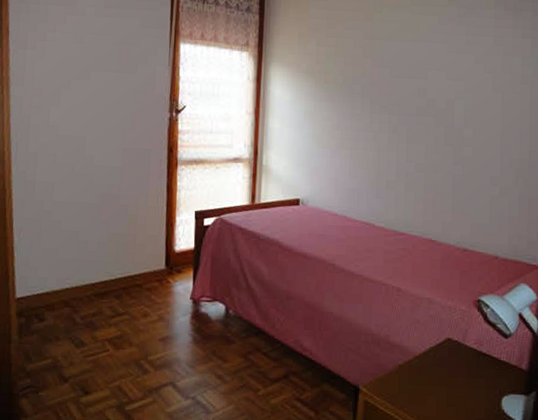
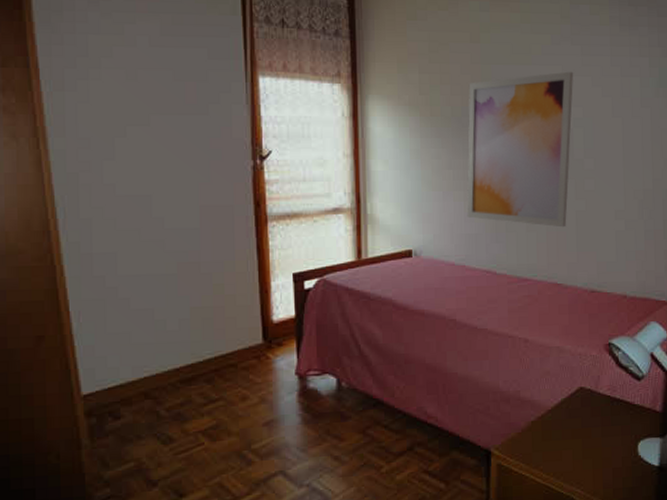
wall art: none [351,49,459,189] -> present [467,71,574,228]

